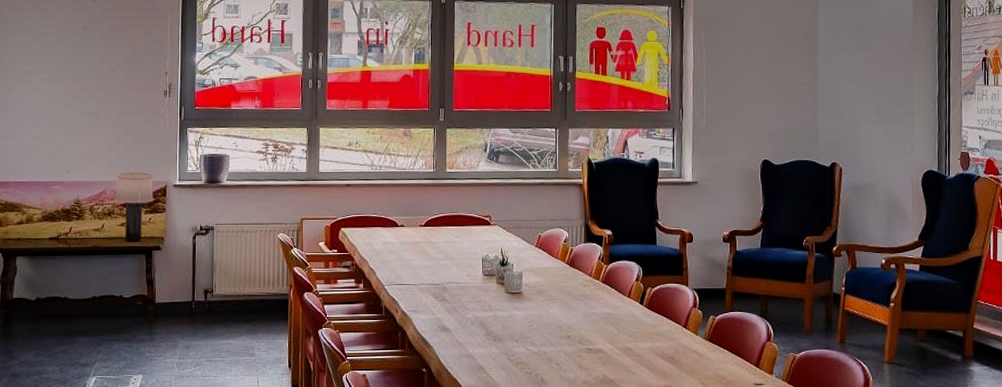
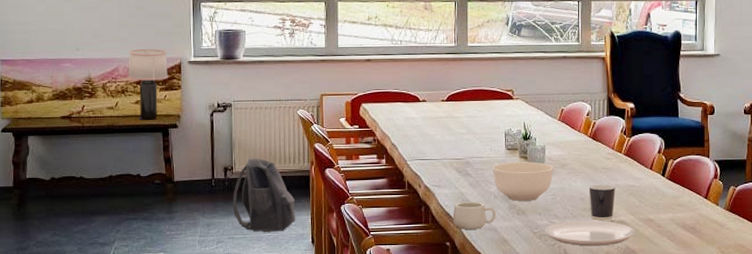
backpack: none [211,280,273,355] -> present [232,157,295,232]
mug: none [429,328,473,357] -> present [453,202,496,231]
bowl: none [469,288,531,328] -> present [492,162,554,201]
plate: none [521,349,613,375] -> present [544,221,635,246]
mug: none [566,312,593,349] -> present [589,185,616,221]

